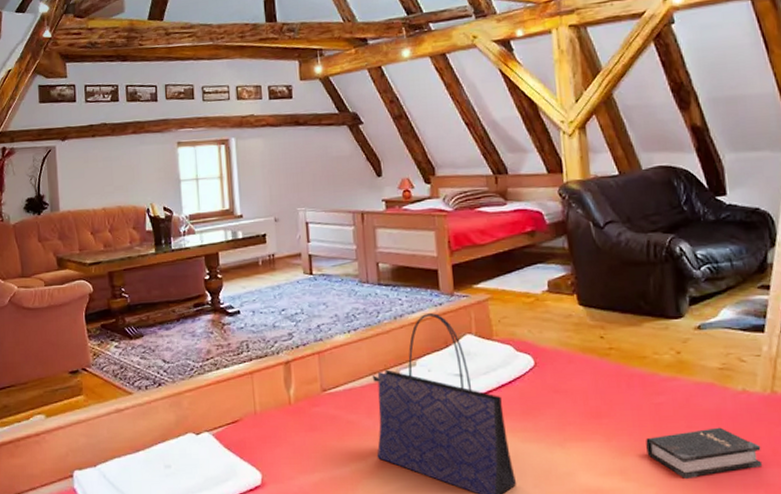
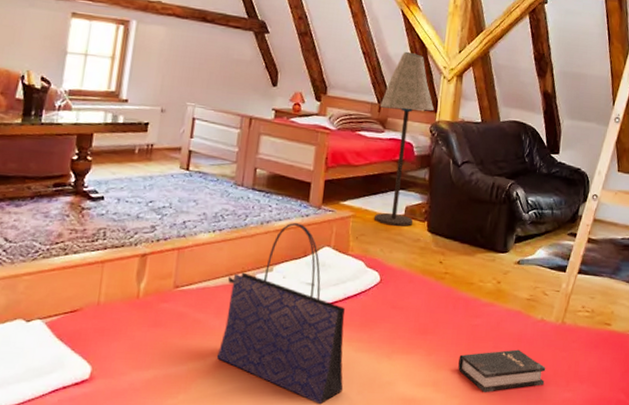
floor lamp: none [495,112,560,304] -> present [374,51,435,227]

